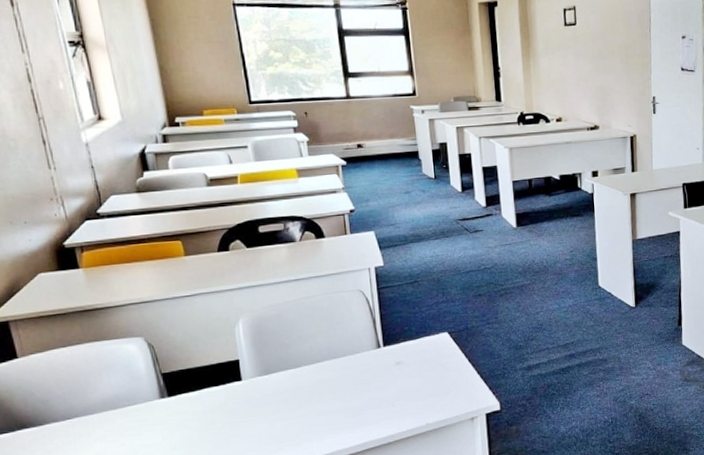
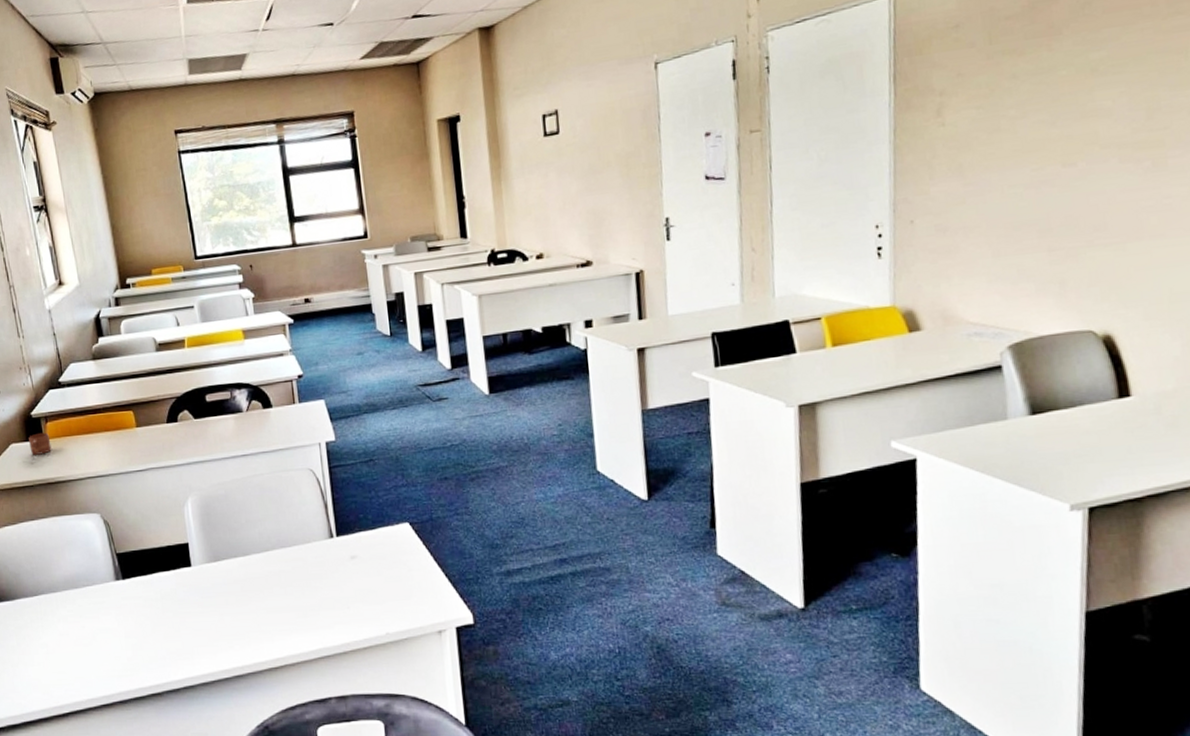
mug: none [61,261,88,284] -> present [29,432,52,455]

